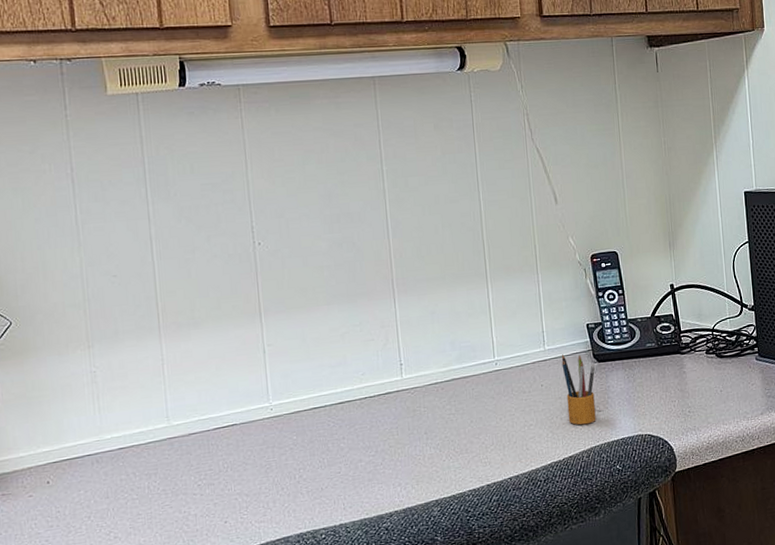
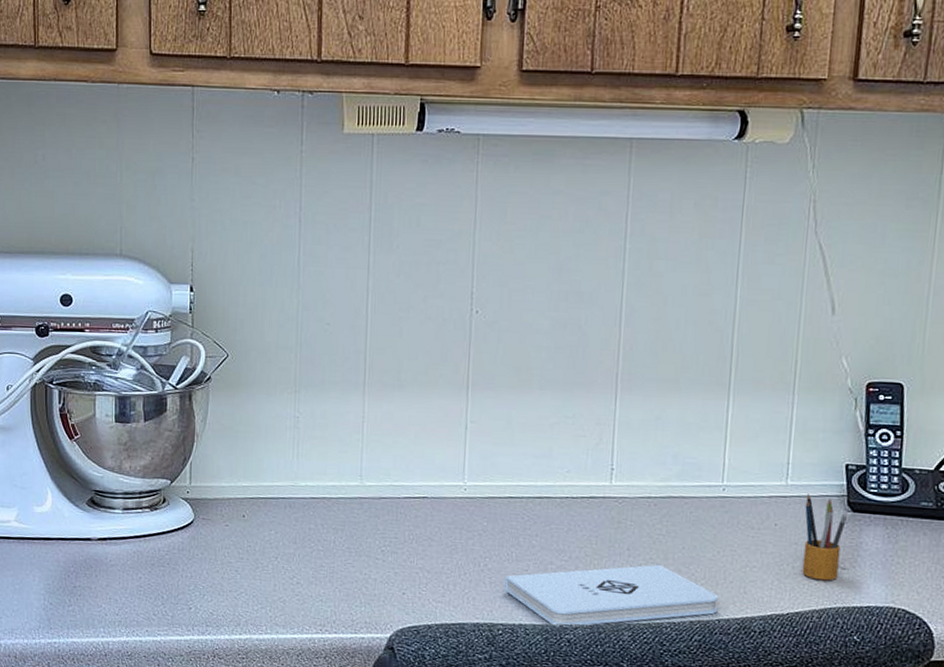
notepad: none [320,440,508,518] -> present [504,564,719,627]

